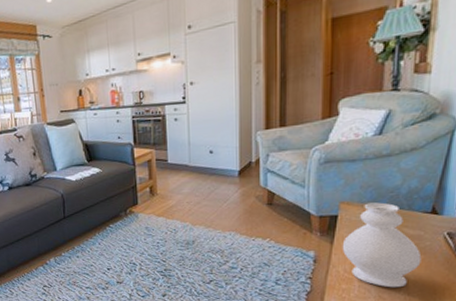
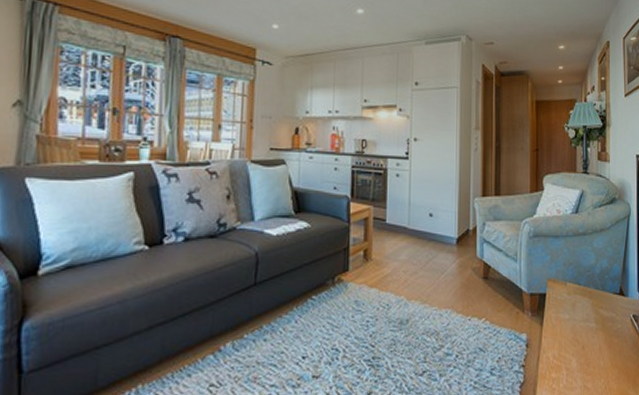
decorative vase: present [342,202,422,288] -> none [550,281,616,376]

